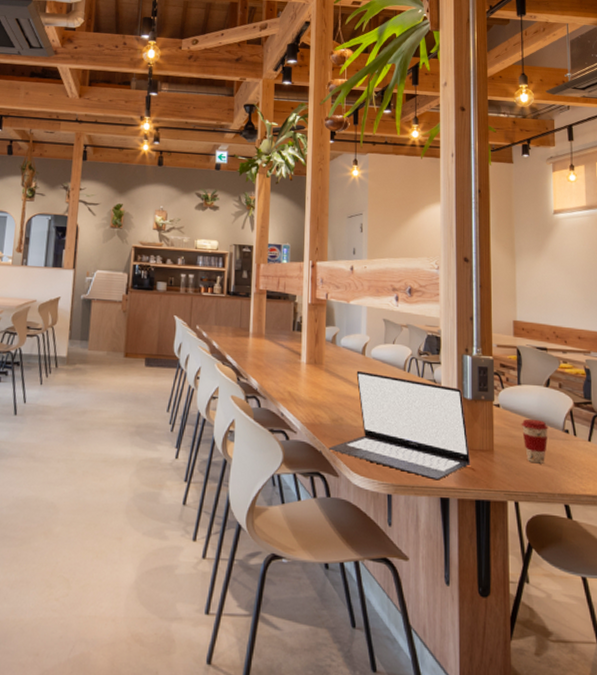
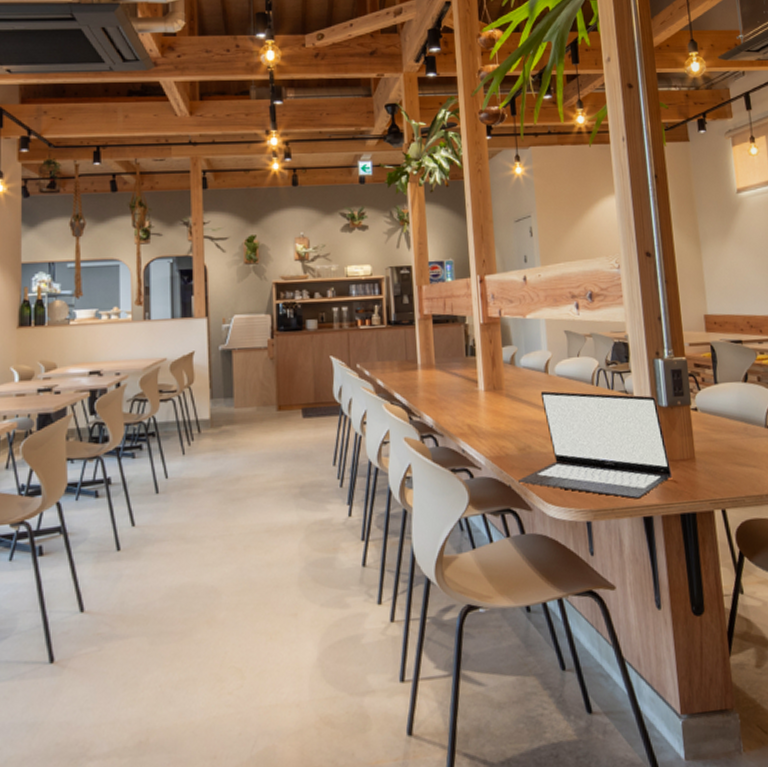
coffee cup: present [521,418,548,464] -> none [721,418,751,466]

